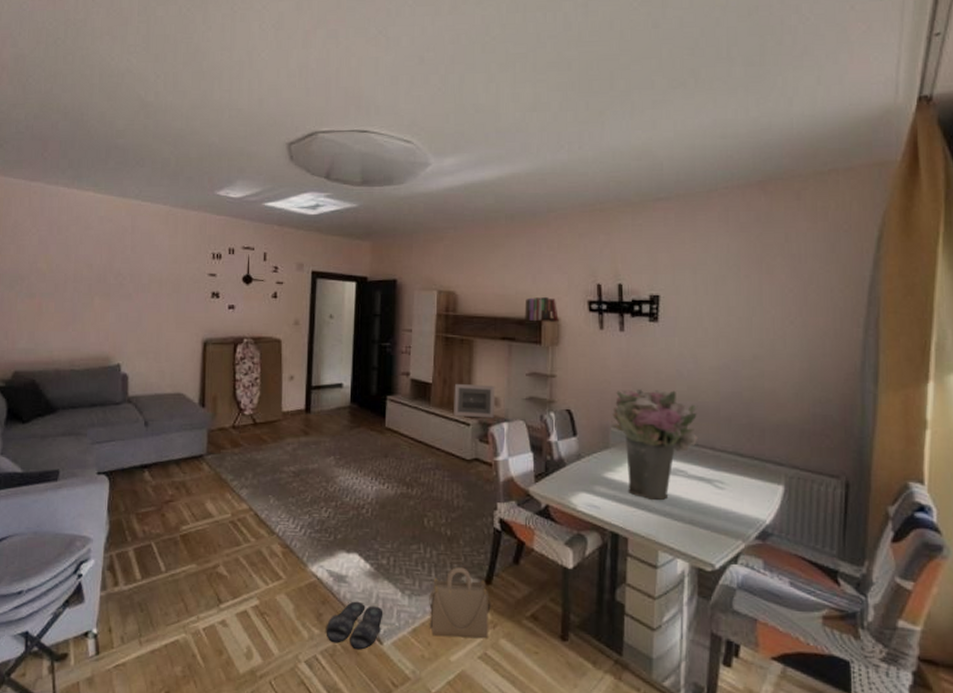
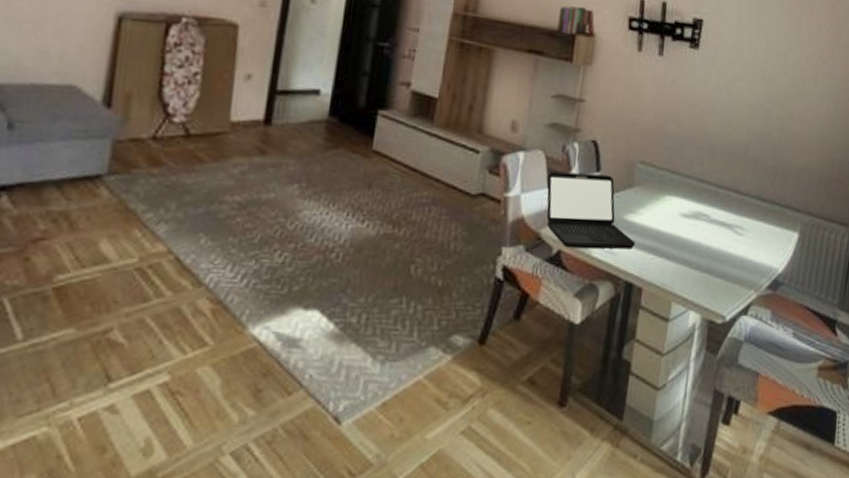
slippers: present [327,601,384,650] -> none [265,371,346,433]
handbag: present [429,567,492,638] -> none [403,325,484,409]
picture frame: present [454,383,495,419] -> none [461,100,515,146]
laptop: none [530,438,617,503] -> present [546,171,636,249]
flower bouquet: present [612,388,699,500] -> none [641,121,728,246]

